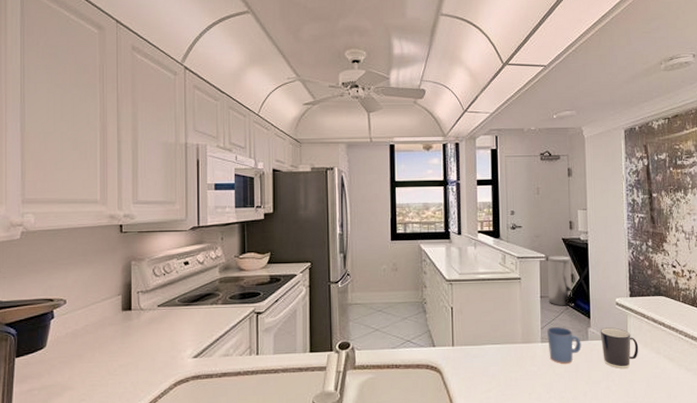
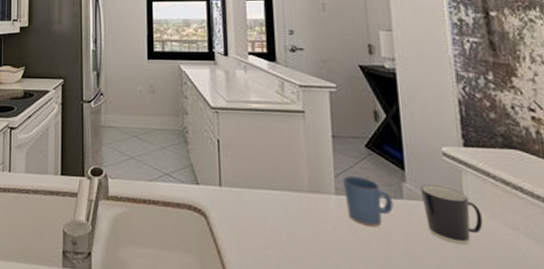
pedal bin: present [545,255,574,306] -> none [337,85,379,152]

